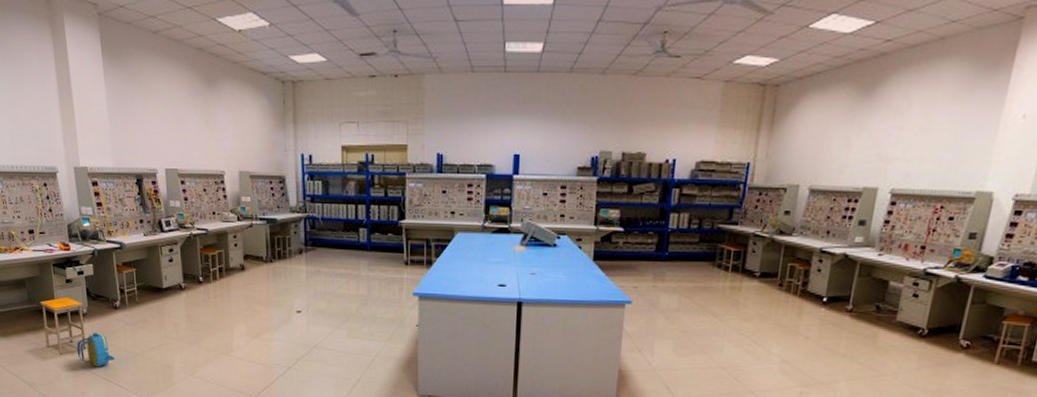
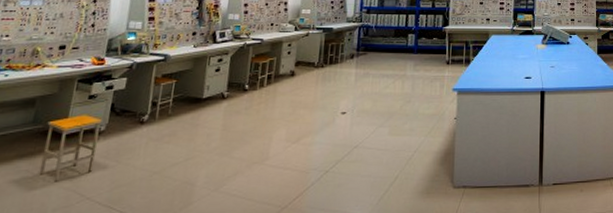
backpack: present [76,333,115,367] -> none [77,152,126,193]

